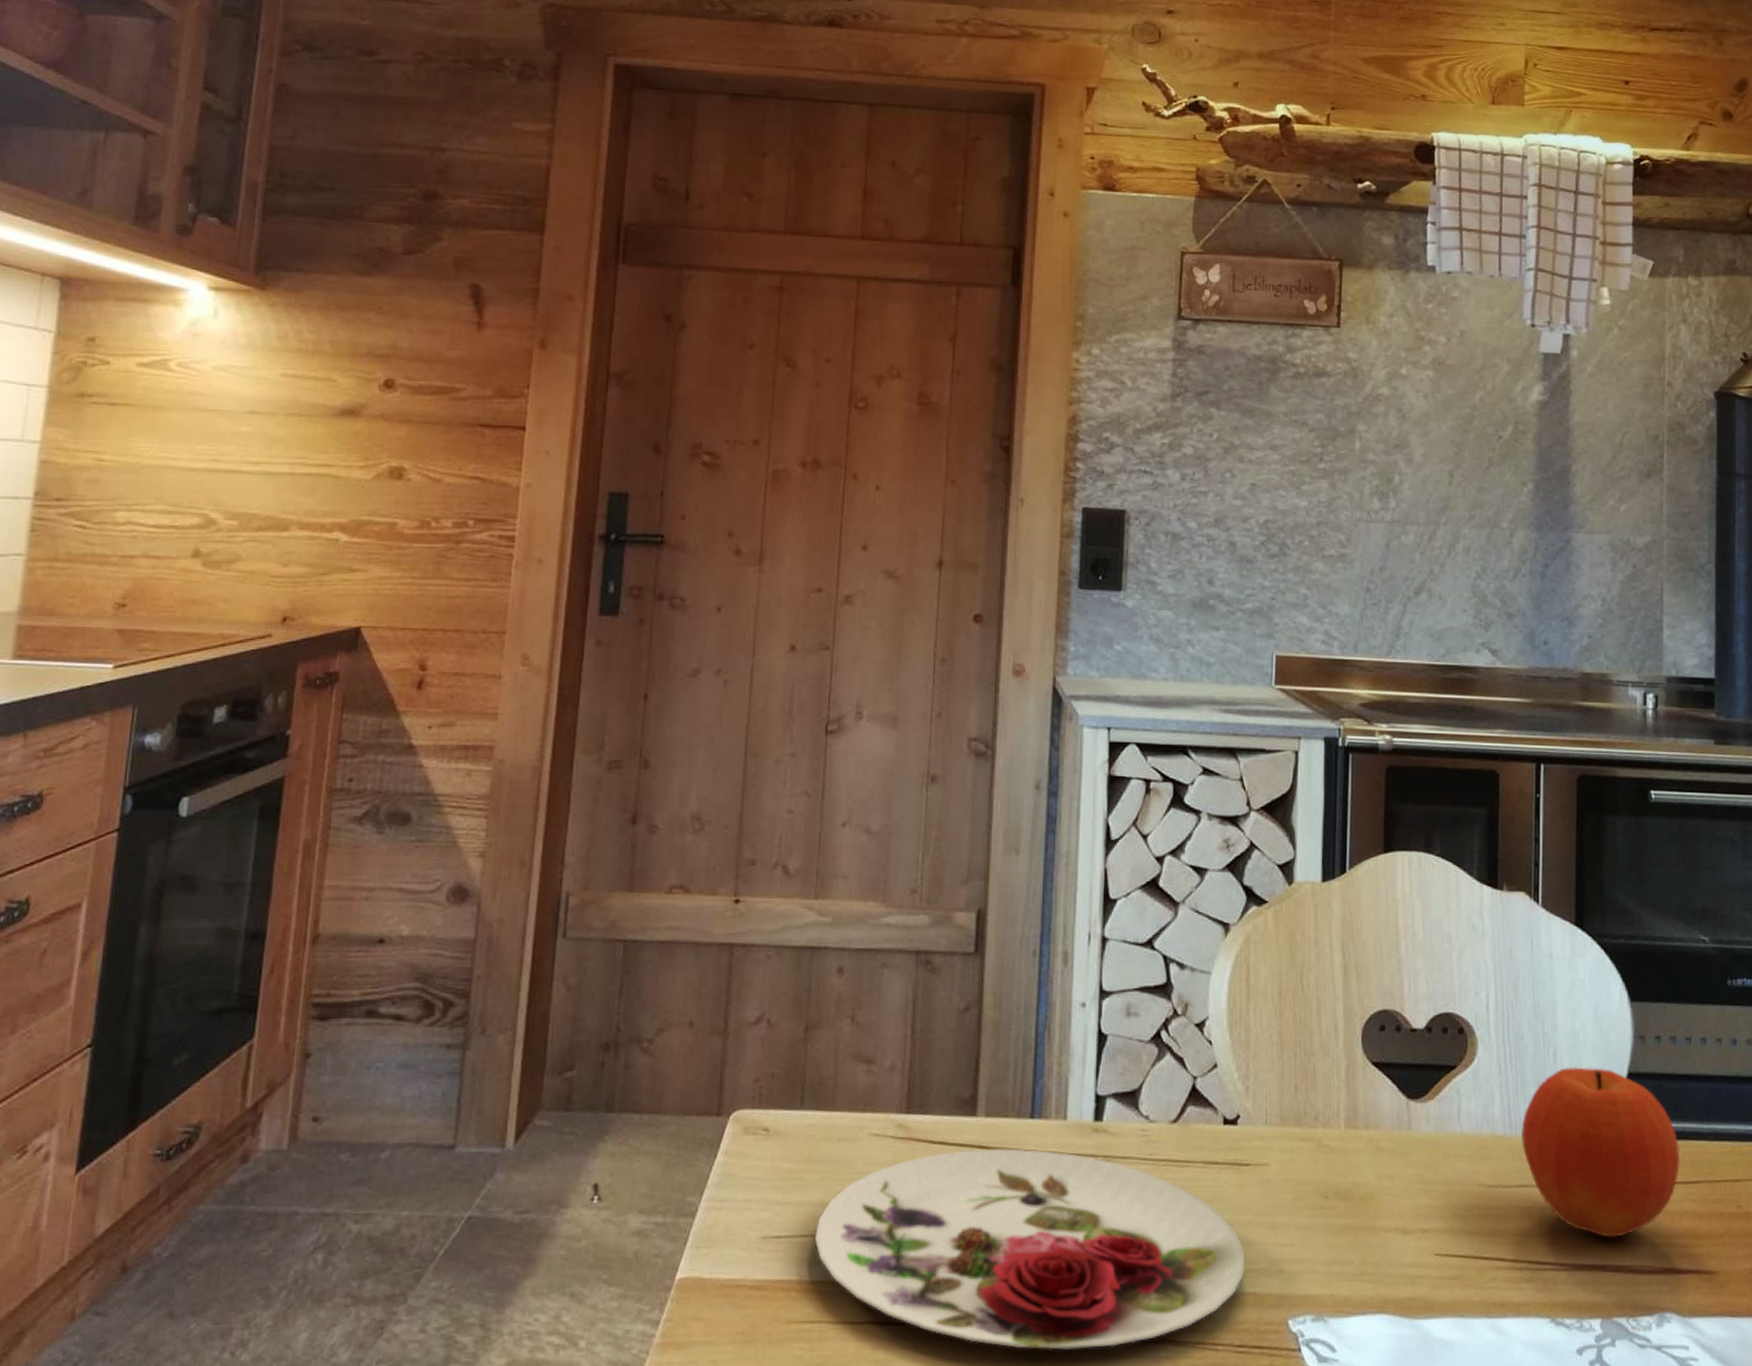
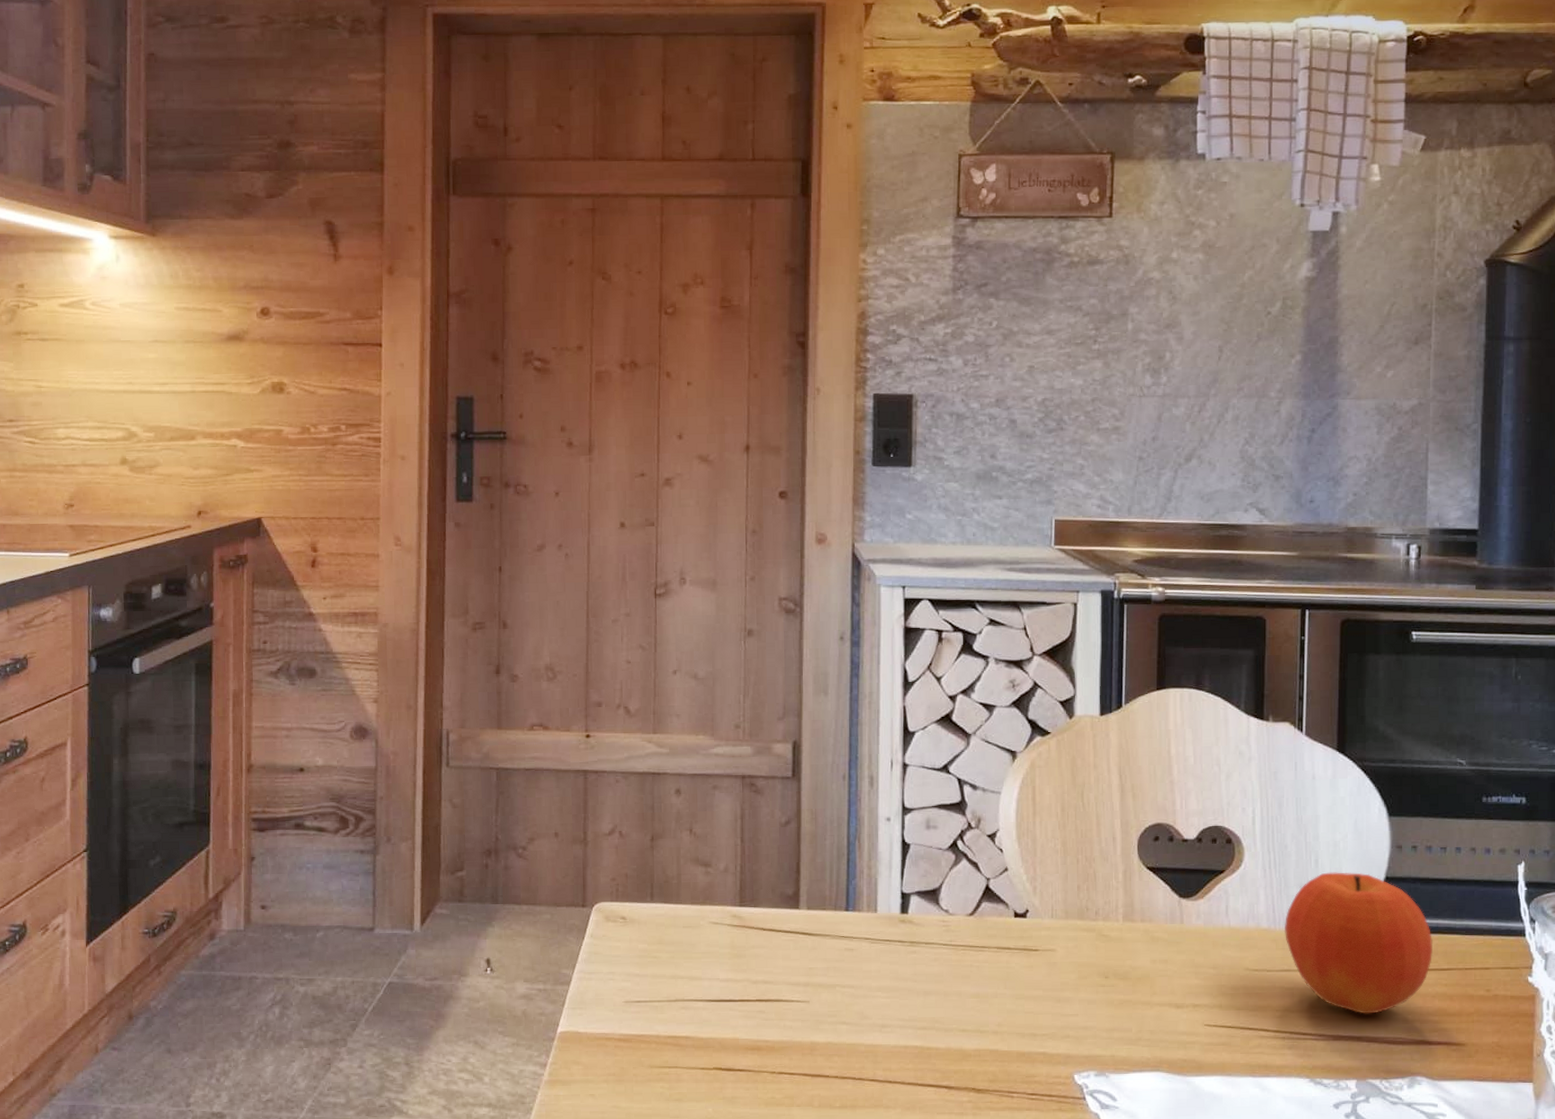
plate: present [814,1148,1246,1350] -> none [668,934,1036,1094]

